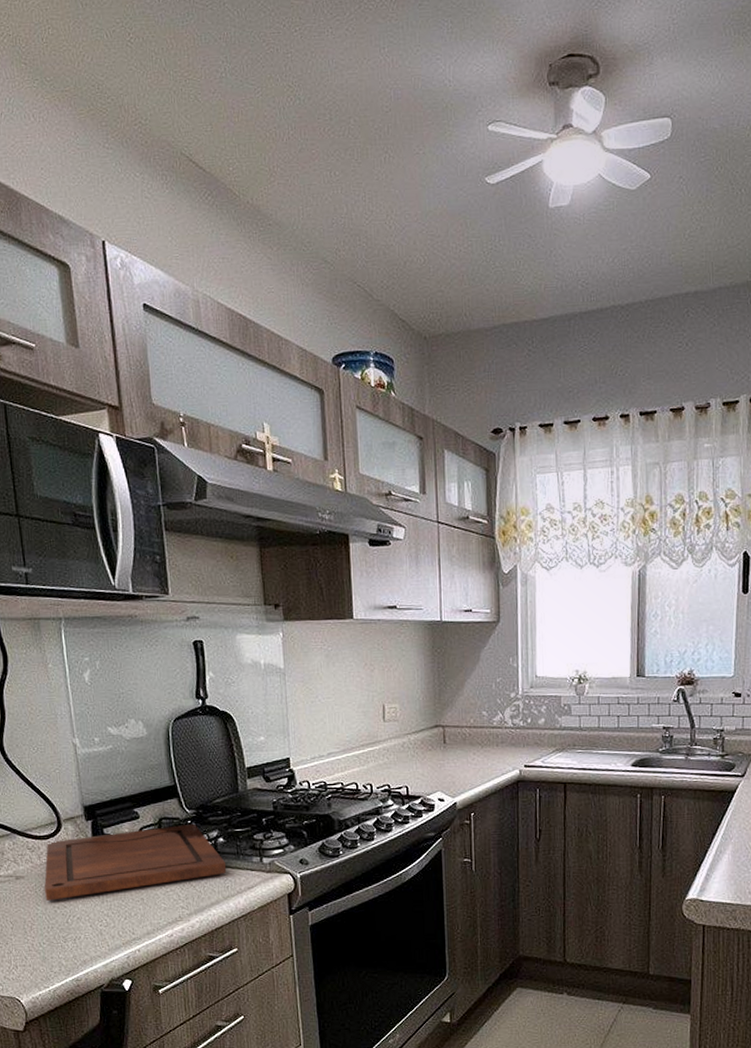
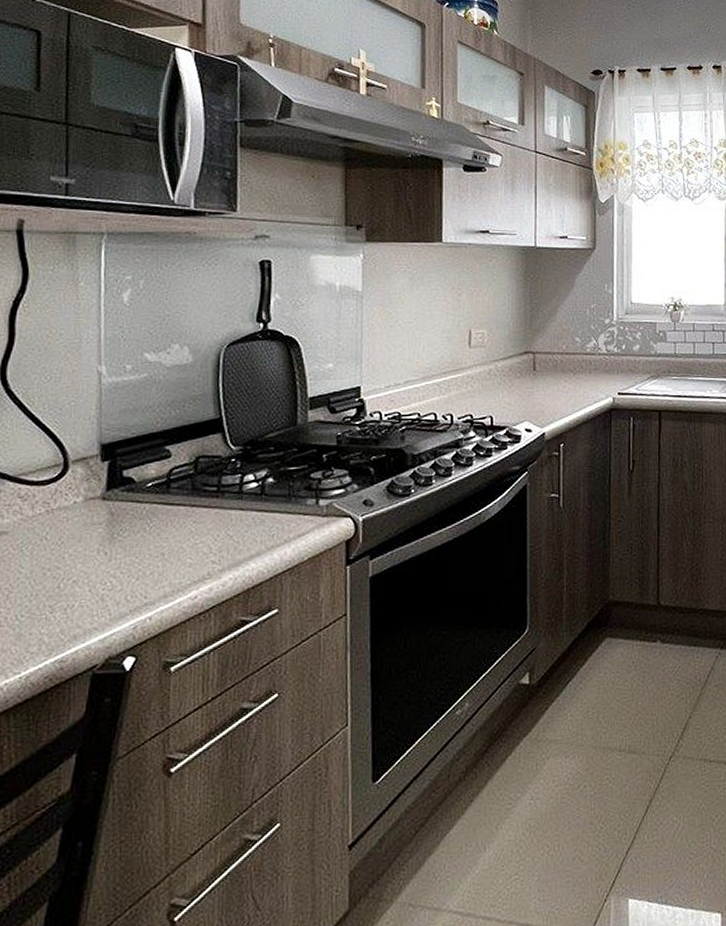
cutting board: present [44,823,227,901] -> none [33,462,274,561]

